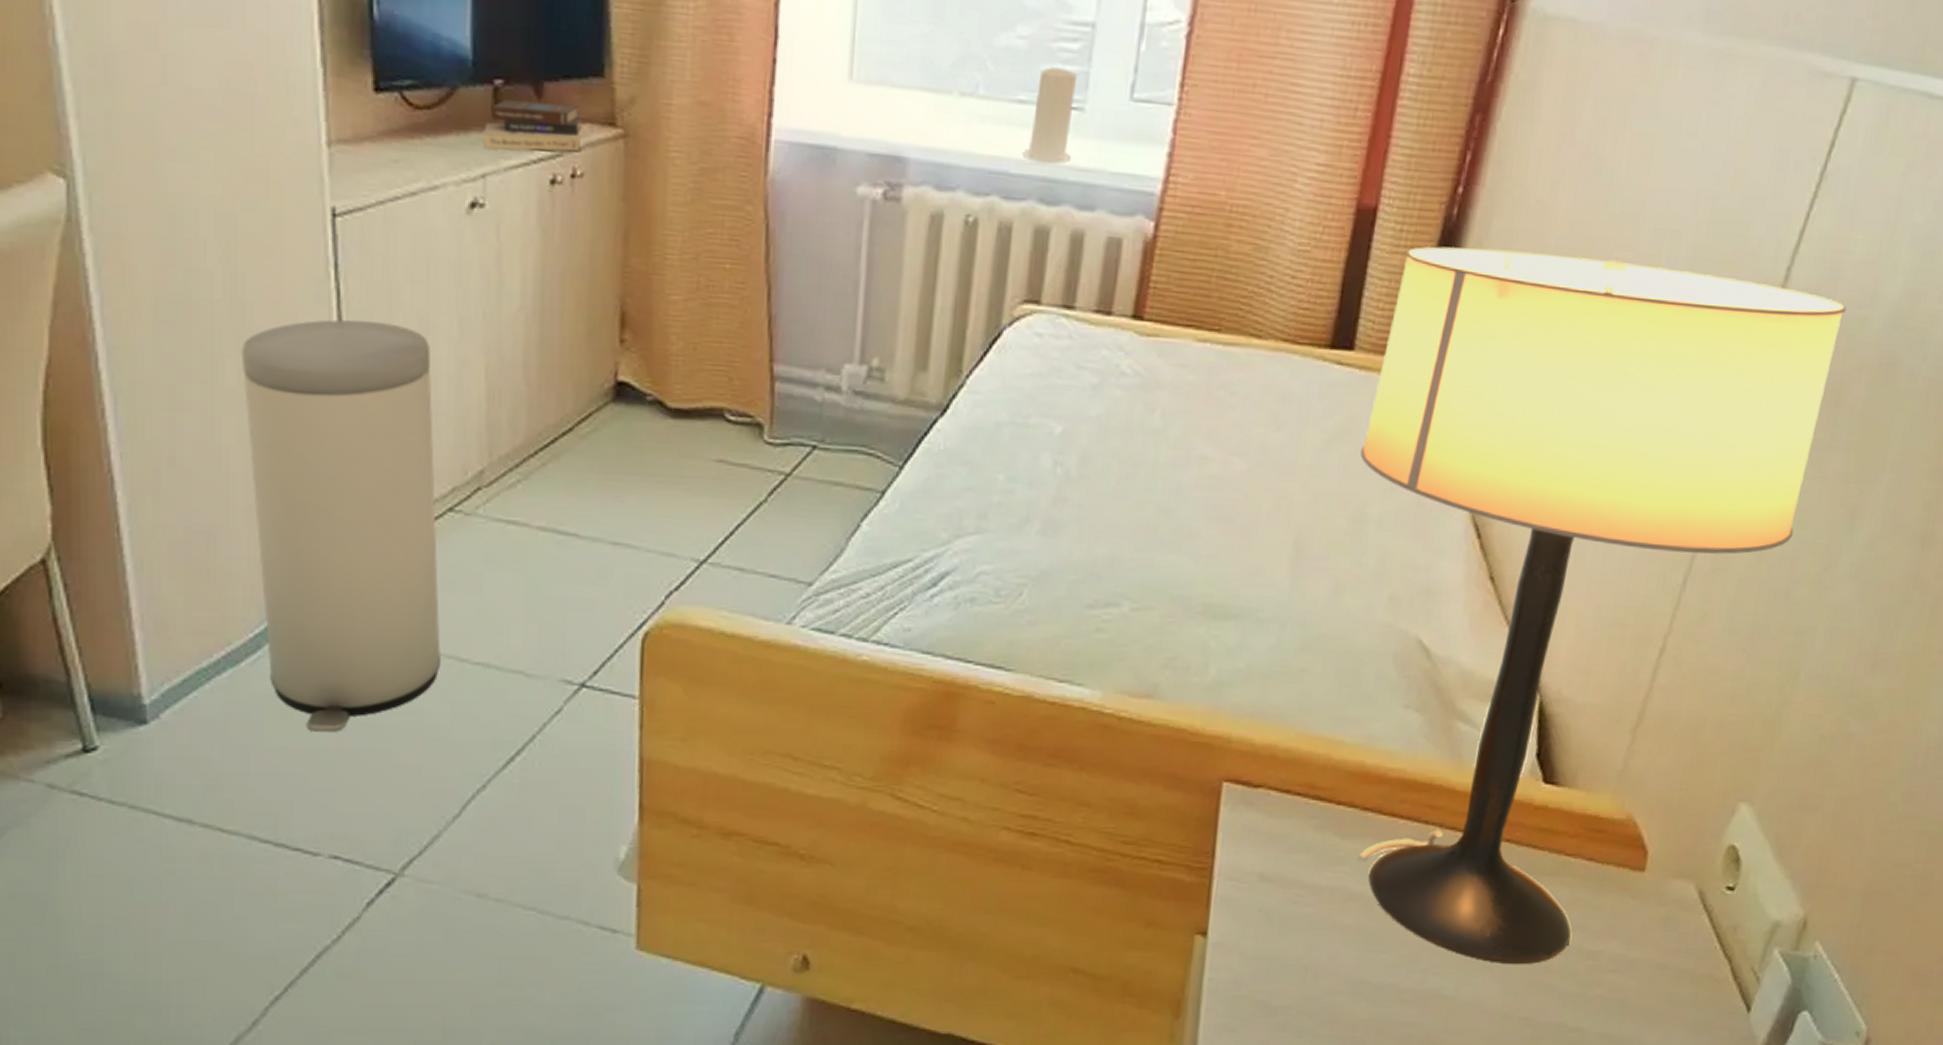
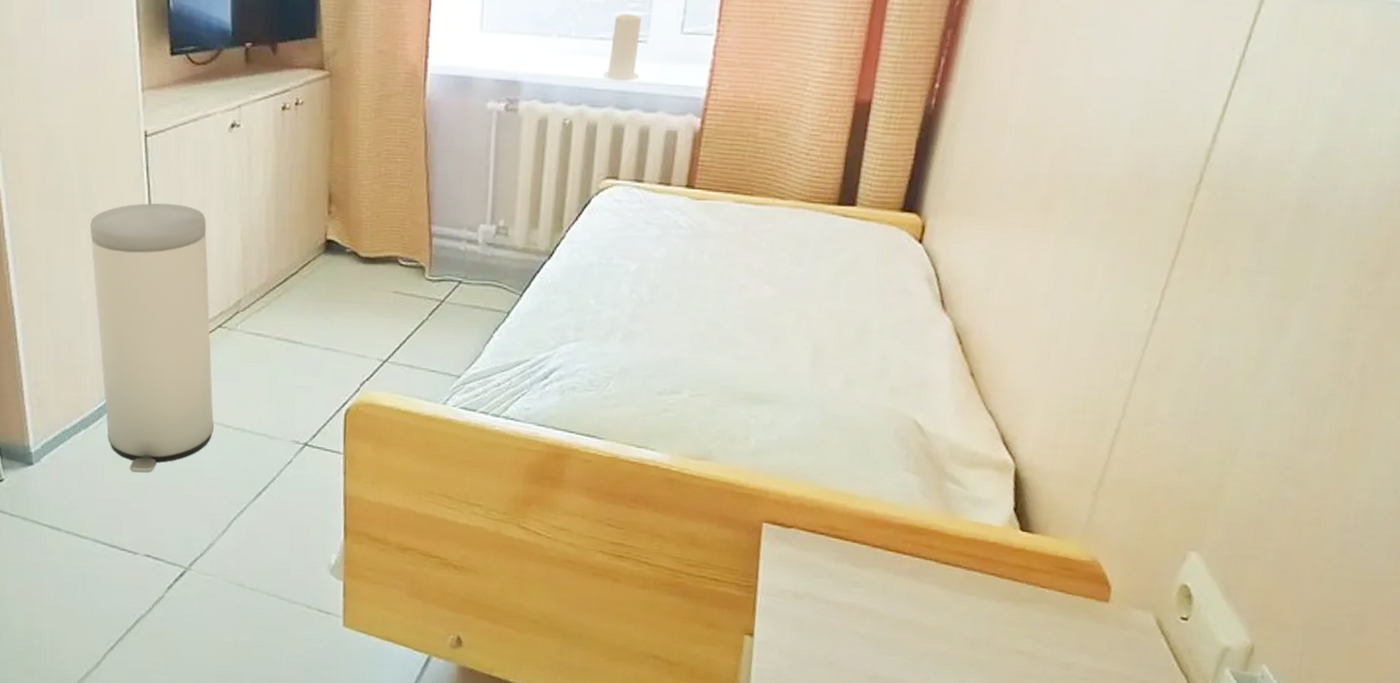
books: present [482,100,583,152] -> none [238,56,303,89]
table lamp: present [1357,246,1847,965] -> none [863,128,1268,671]

